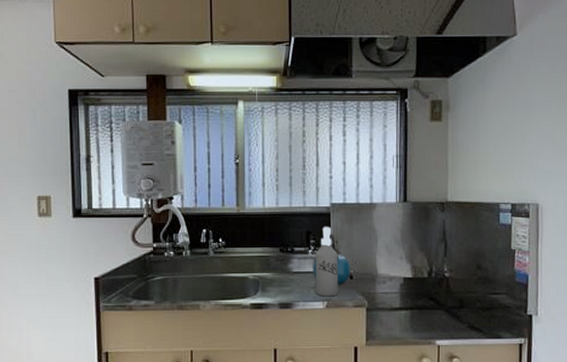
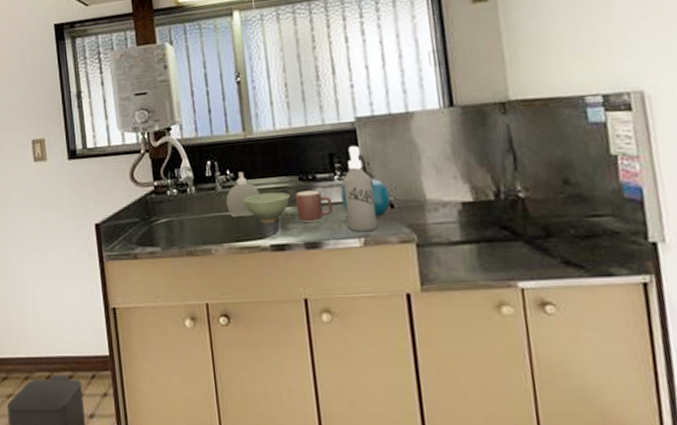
soap bottle: none [216,240,247,278] -> present [226,171,261,217]
bowl: none [231,260,271,285] -> present [243,192,290,224]
mug: none [275,260,304,288] -> present [294,190,333,224]

